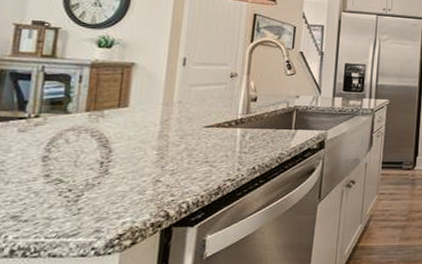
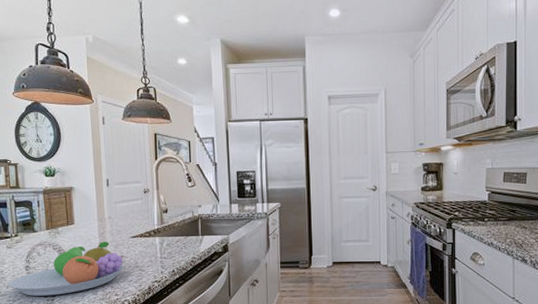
fruit bowl: none [10,130,191,195] -> present [9,242,124,296]

